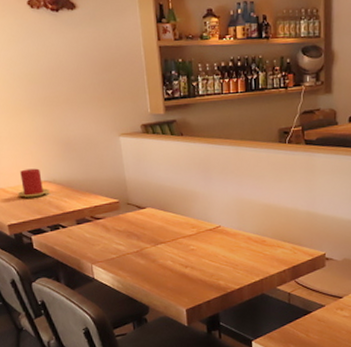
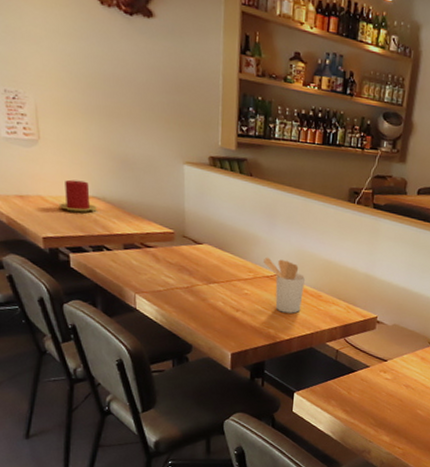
utensil holder: none [205,210,248,263] -> present [263,257,306,314]

